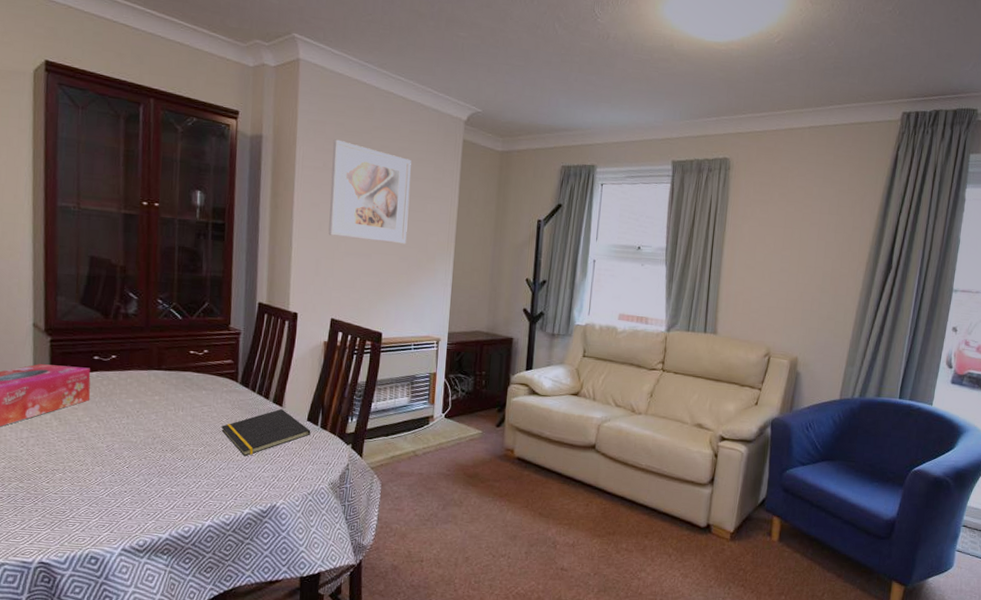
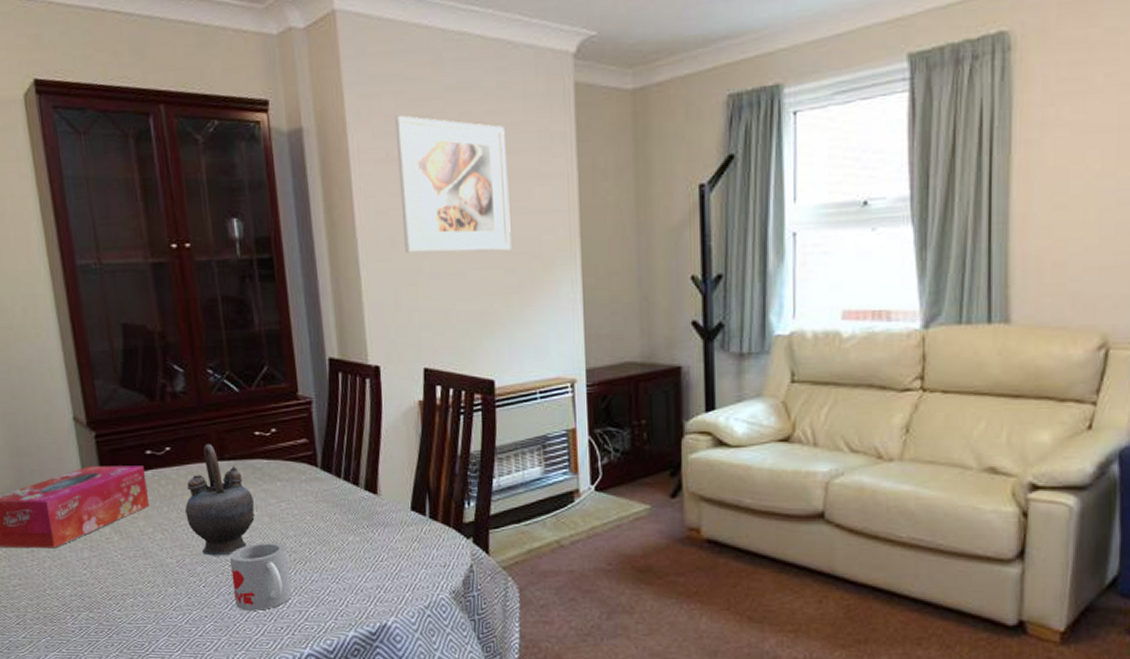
teapot: none [121,356,181,445] -> present [185,444,255,556]
mug: none [152,435,203,489] -> present [229,541,292,611]
notepad: present [221,408,311,457] -> none [306,496,418,564]

